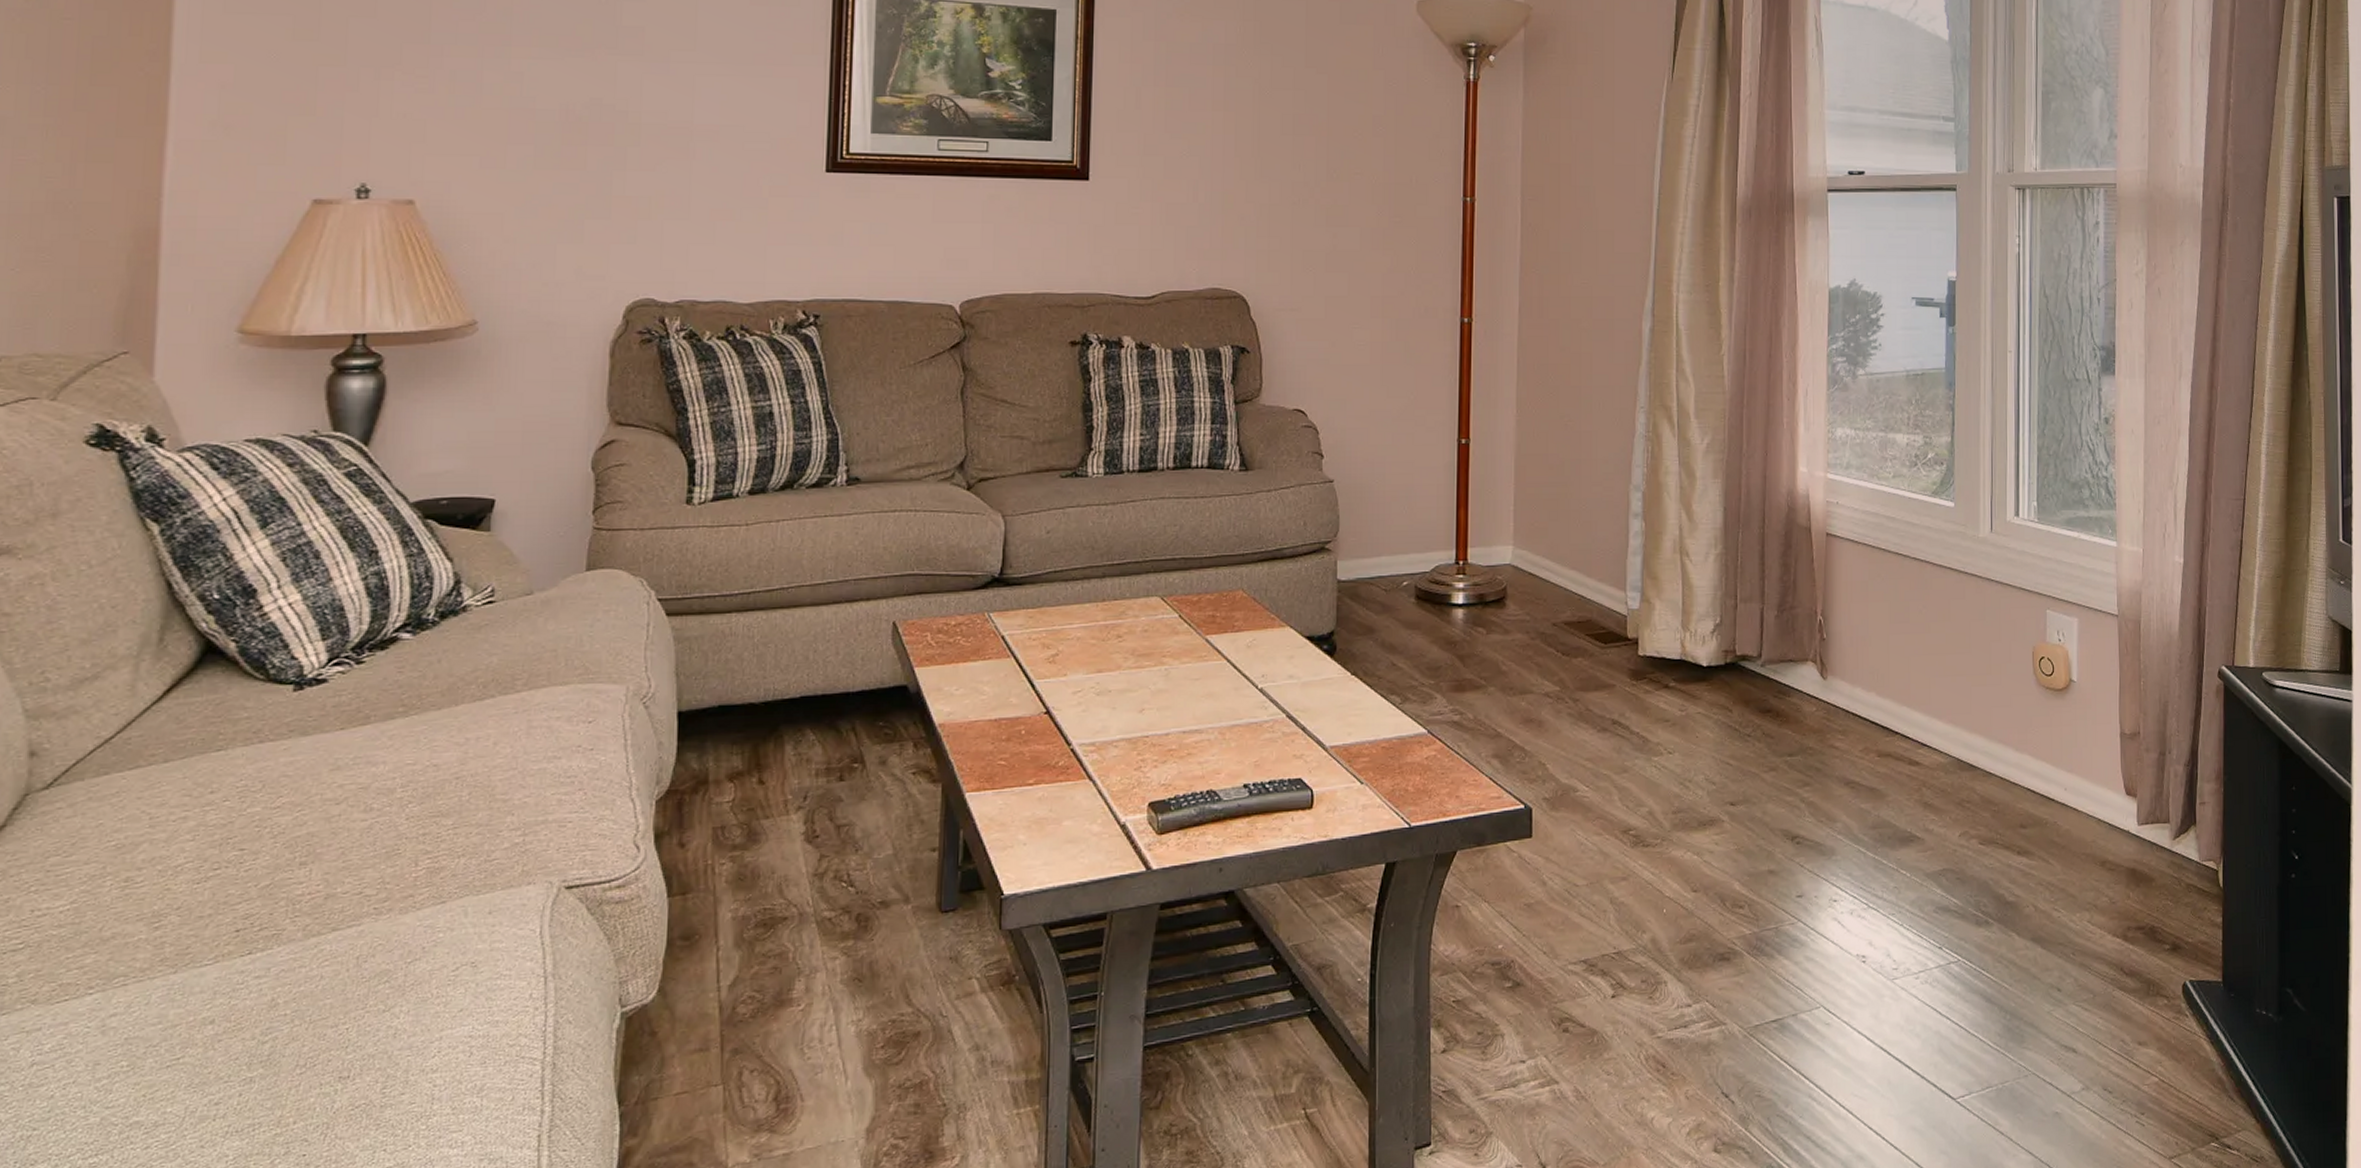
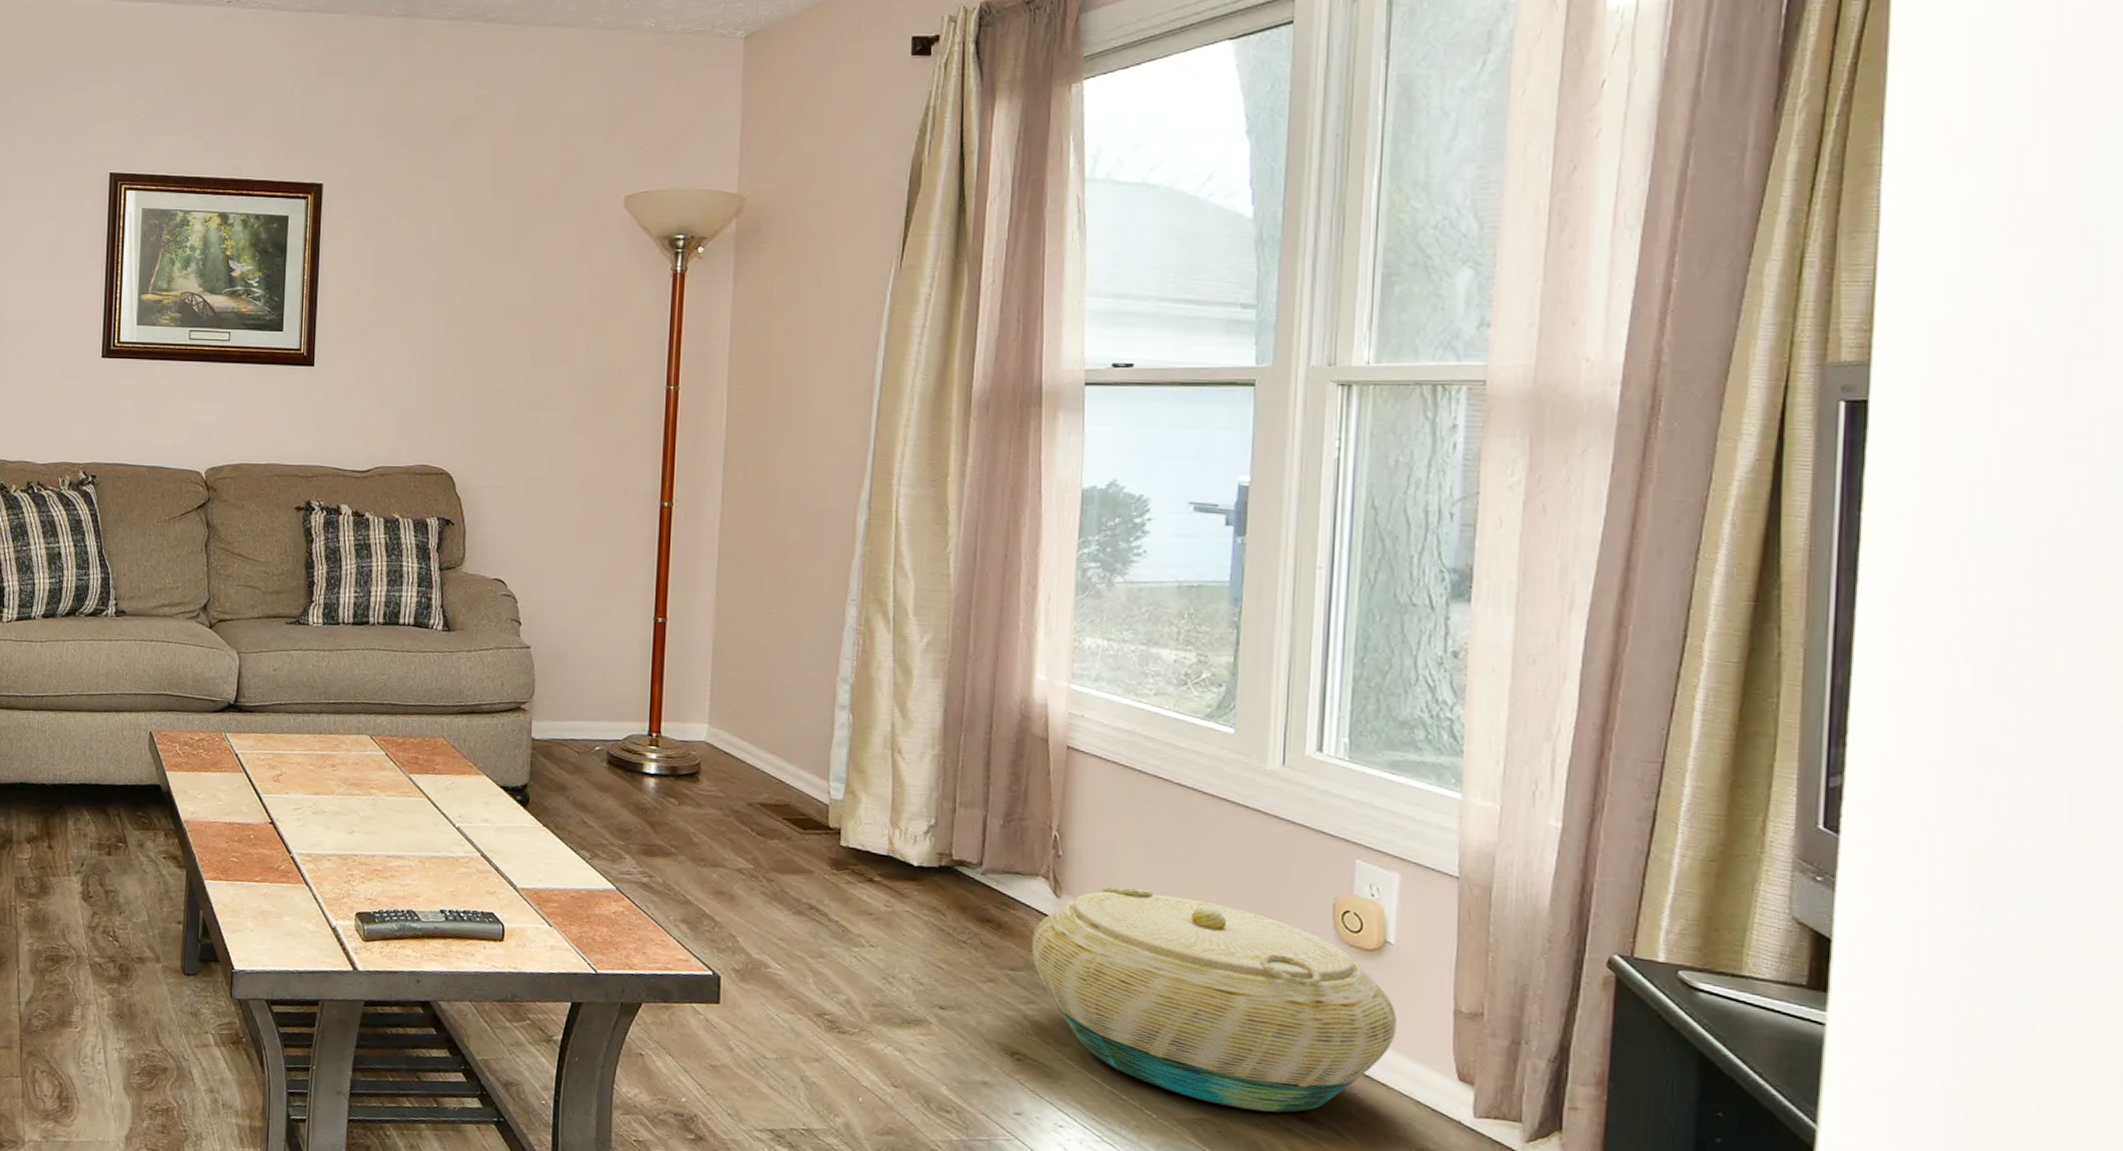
basket: none [1805,661,2081,853] -> present [1032,886,1397,1113]

